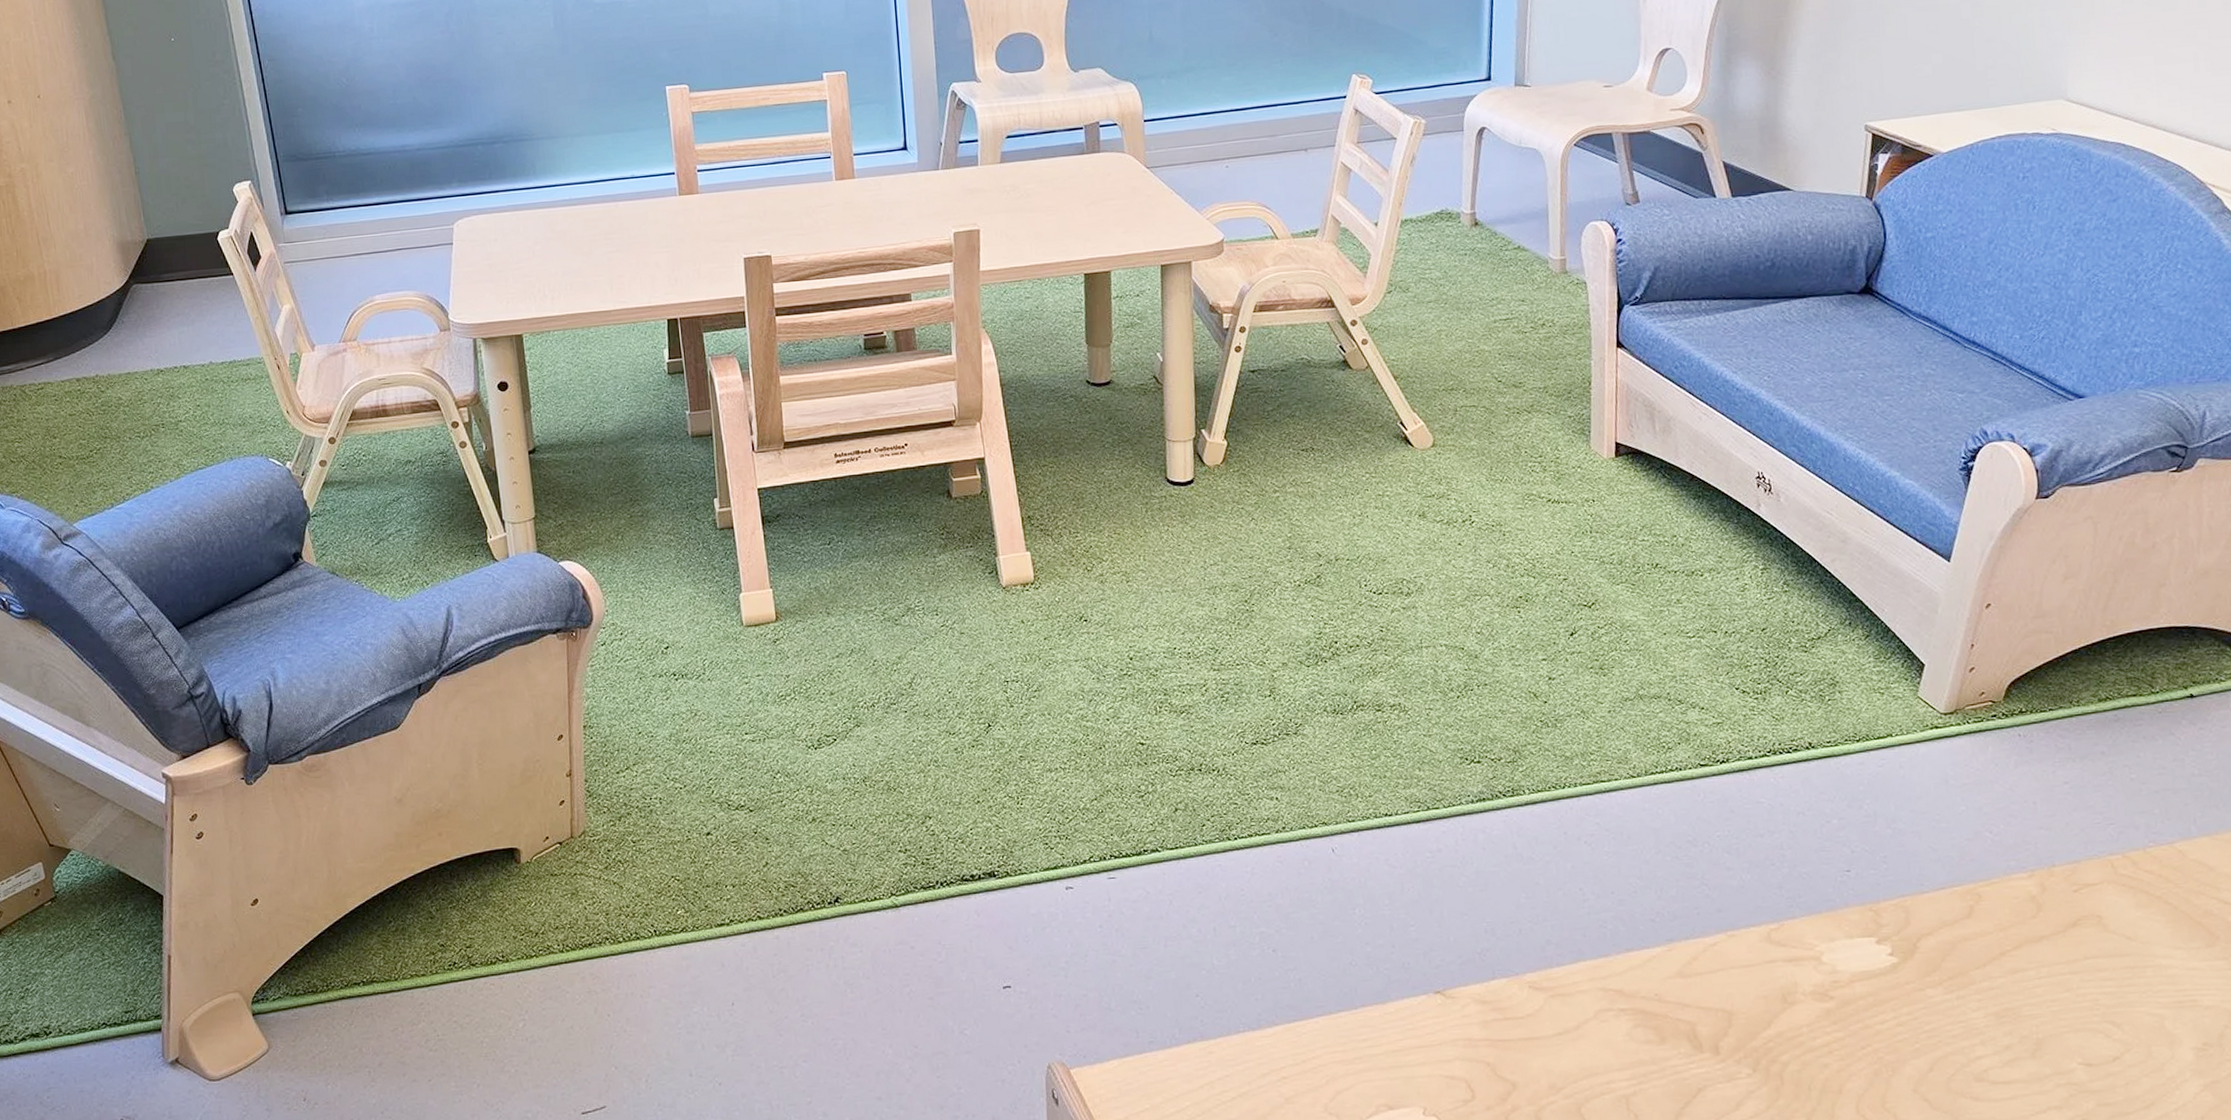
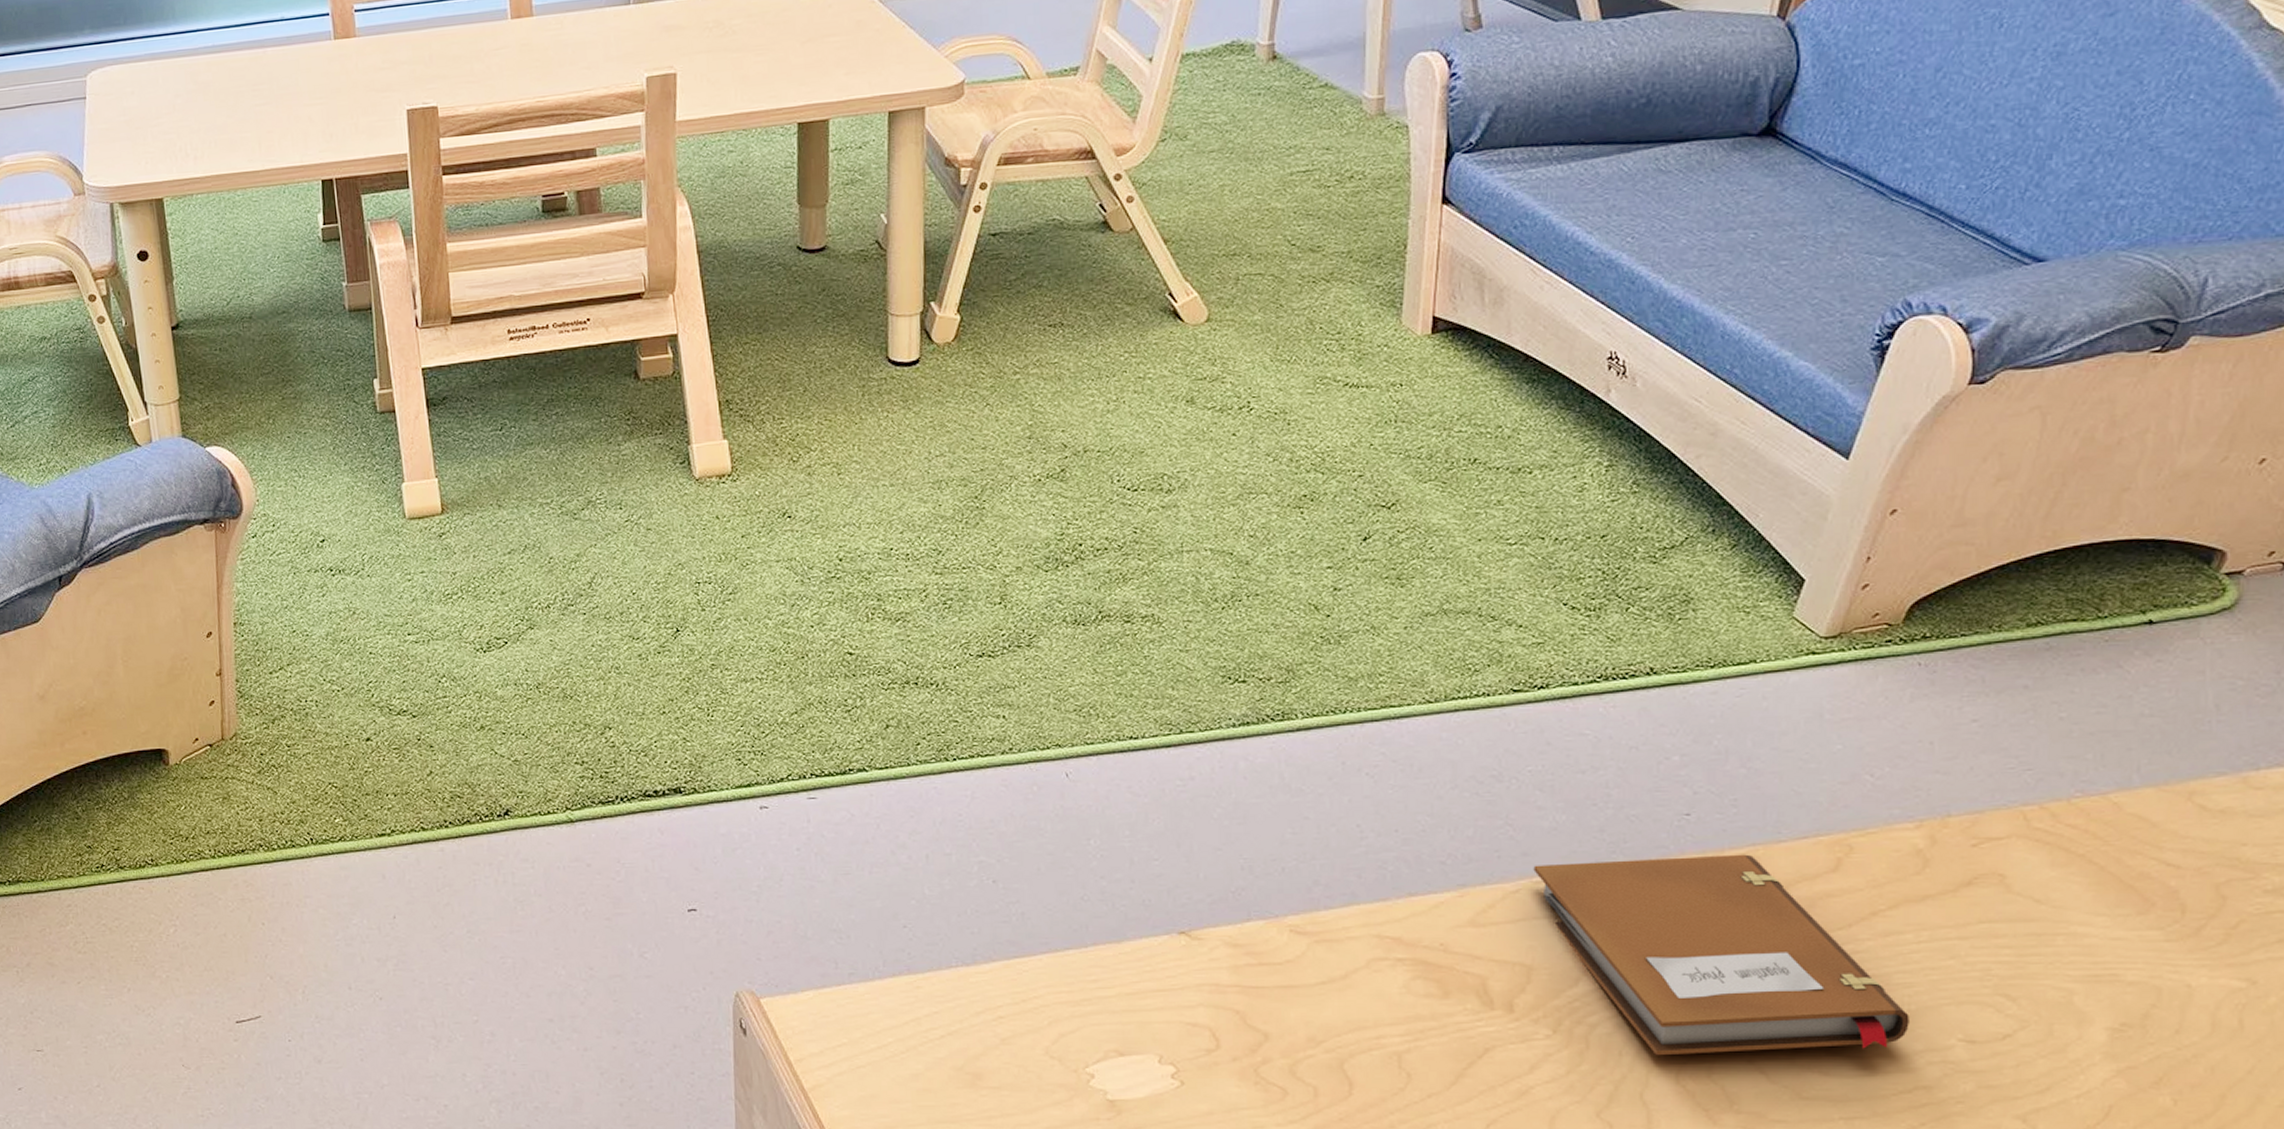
notebook: none [1727,904,2039,1089] -> present [1533,854,1909,1056]

